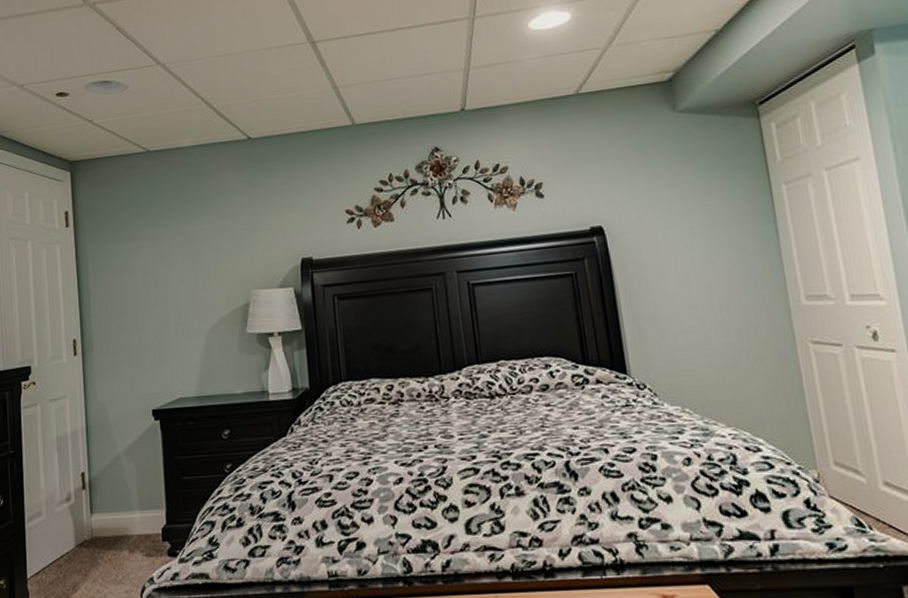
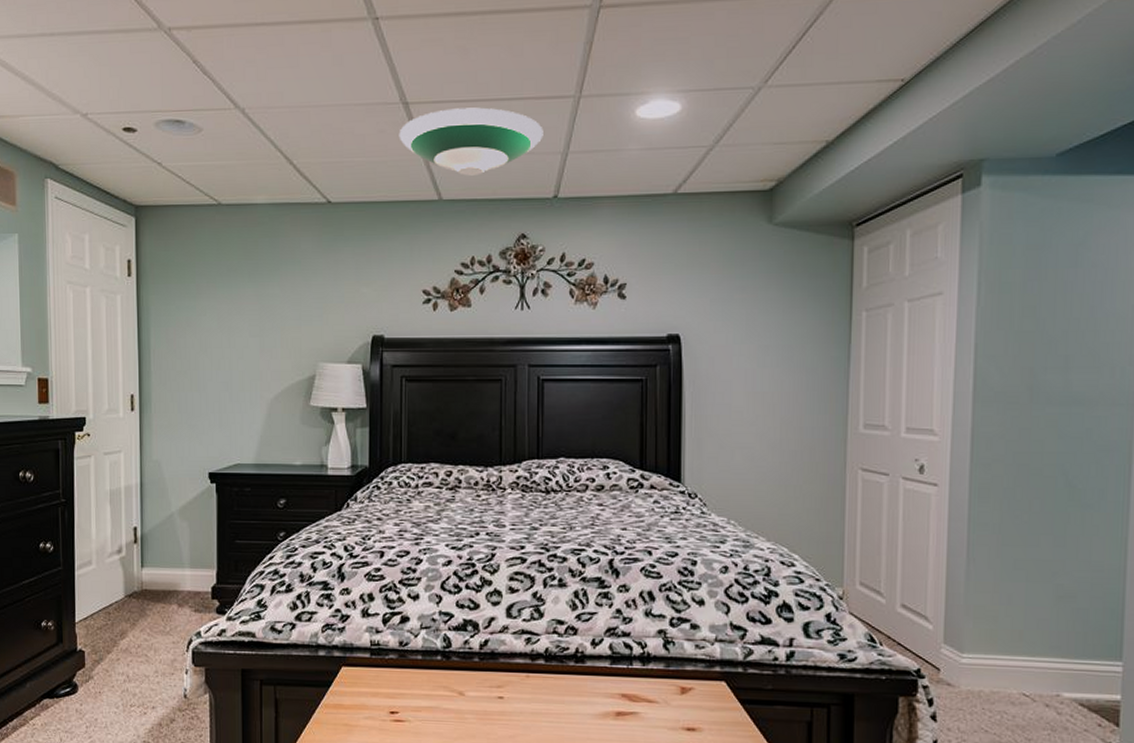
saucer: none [309,37,444,100] -> present [399,107,543,176]

